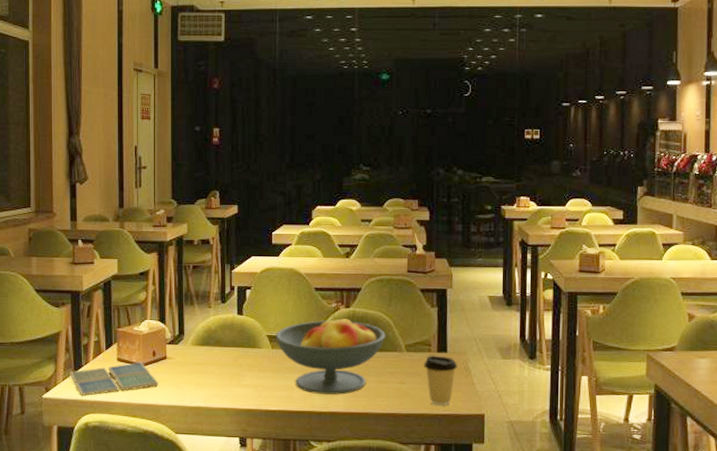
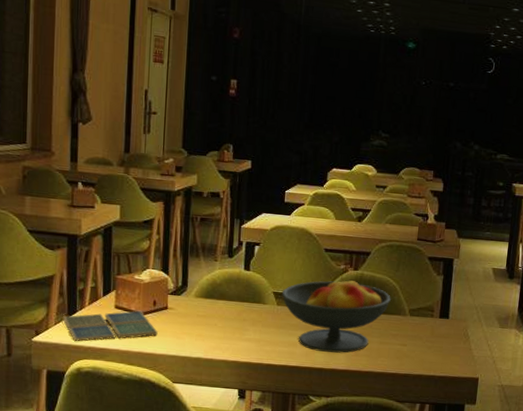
coffee cup: present [424,355,458,406] -> none [425,320,458,369]

